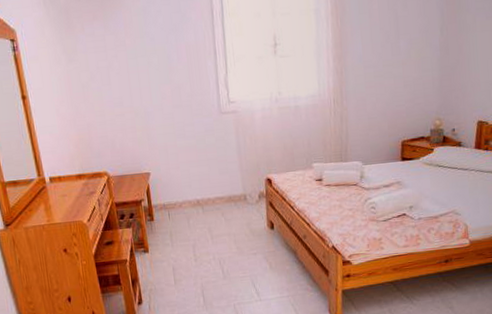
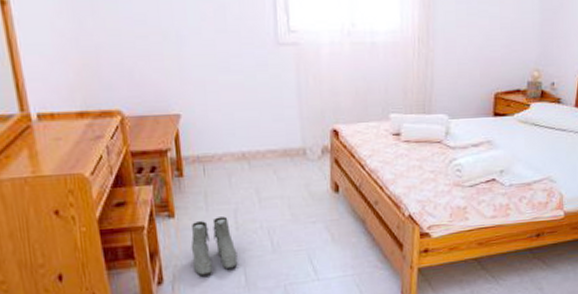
boots: none [161,251,197,297] -> present [190,216,238,275]

